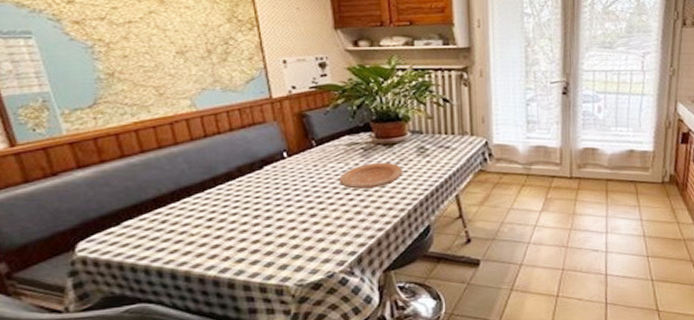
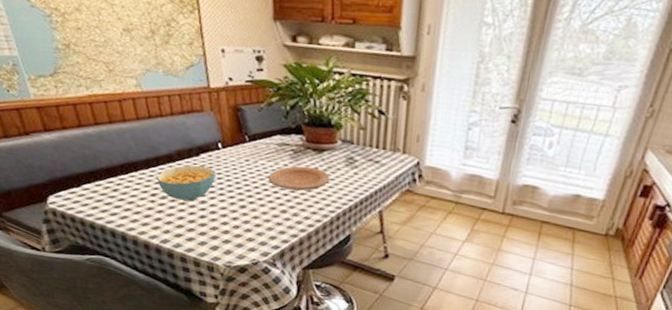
cereal bowl: none [213,178,281,220] -> present [156,165,216,202]

